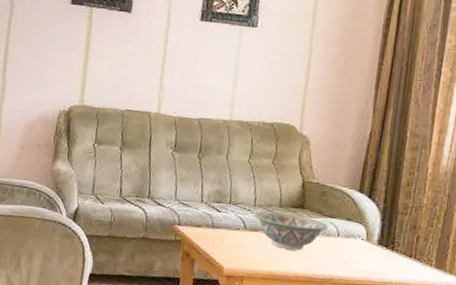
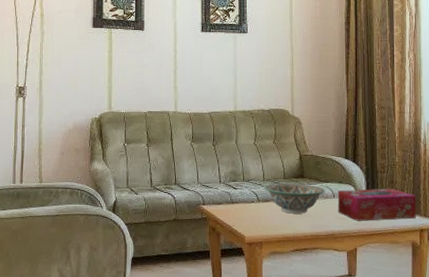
tissue box: none [340,229,443,274] -> present [337,189,417,221]

